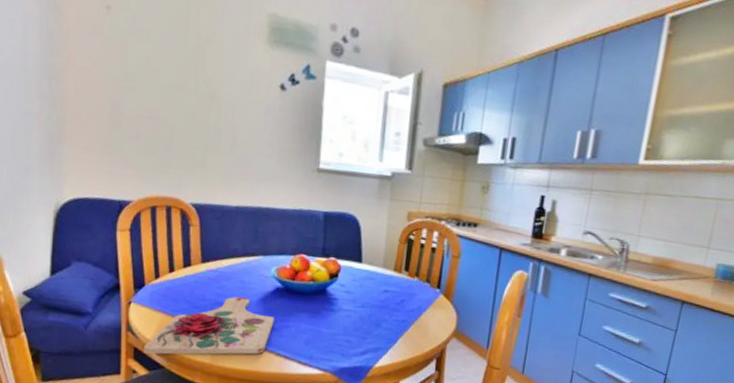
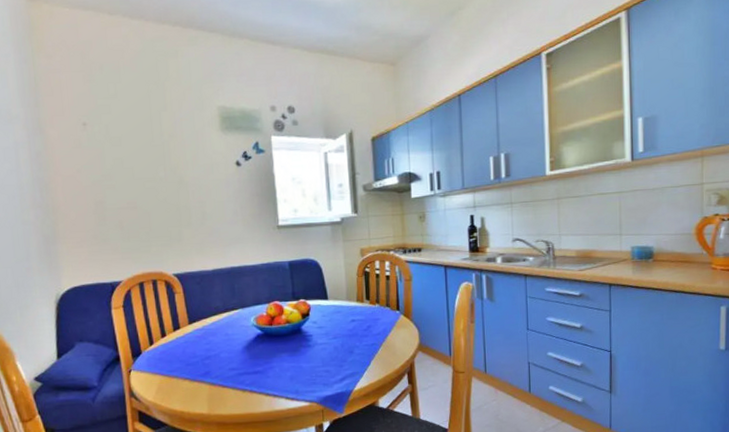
cutting board: present [144,297,274,355] -> none [147,348,260,415]

